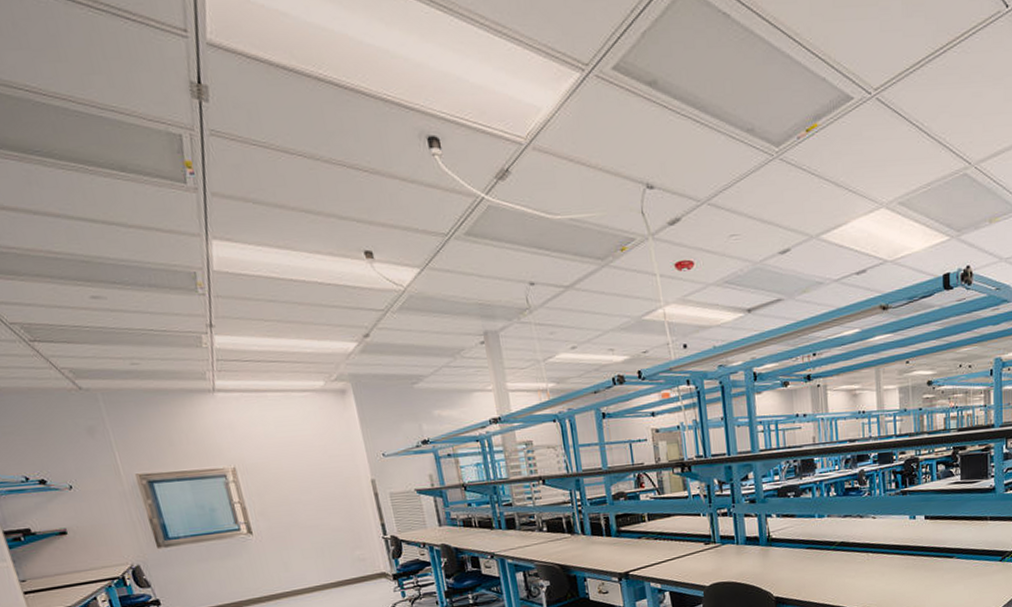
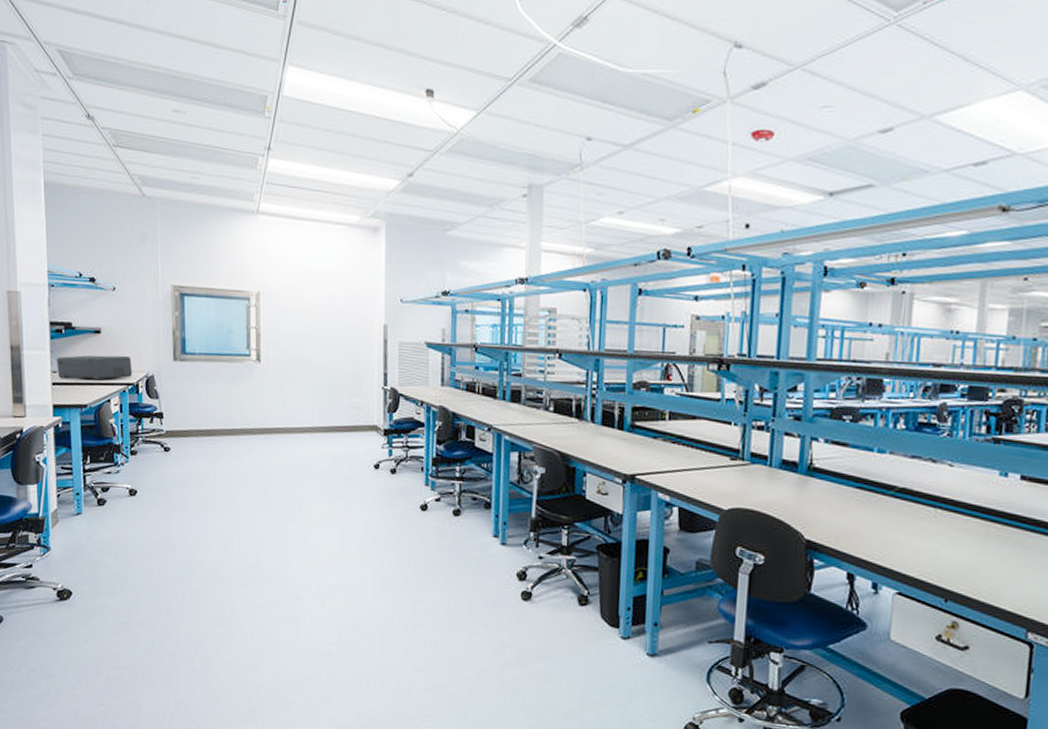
storage case: none [21,551,116,587] -> present [56,355,133,380]

